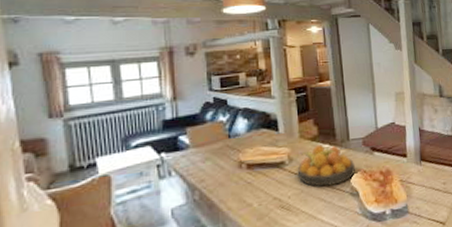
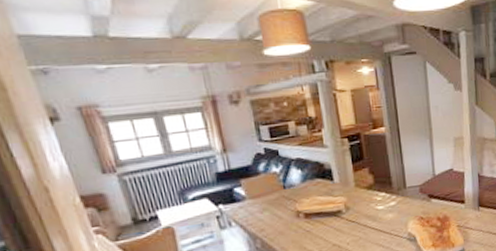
fruit bowl: present [297,145,355,187] -> none [354,193,412,234]

